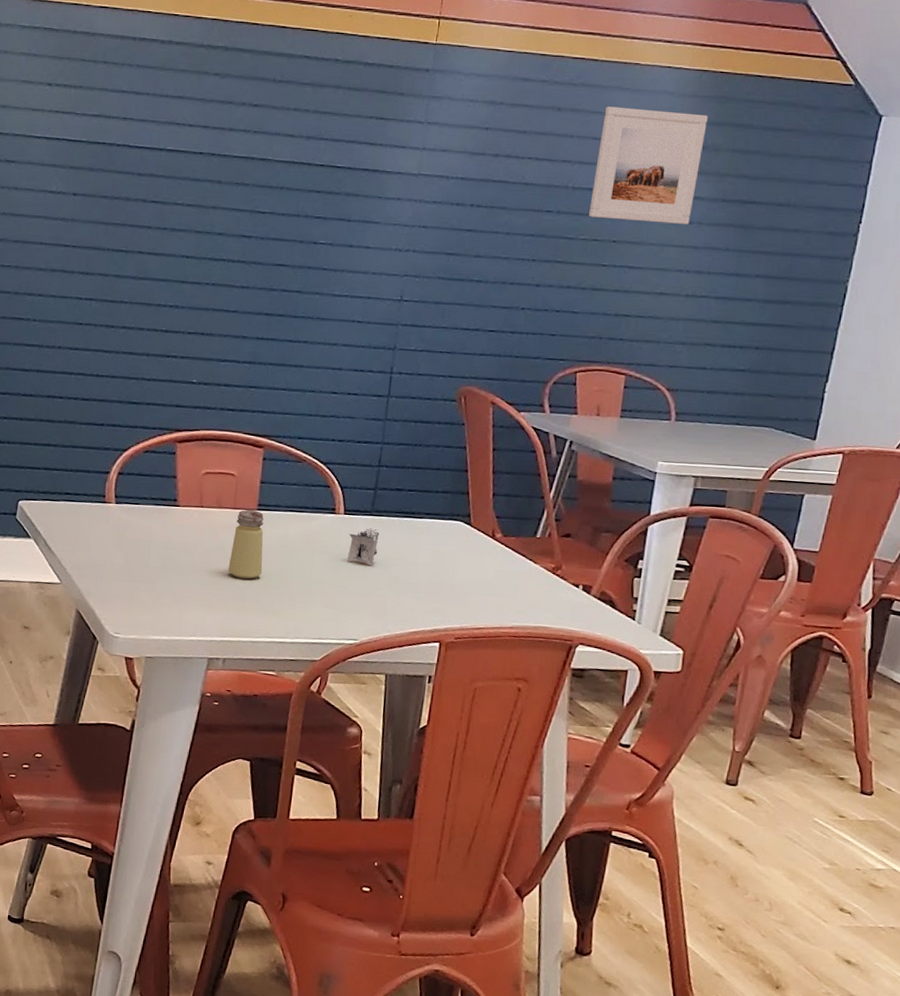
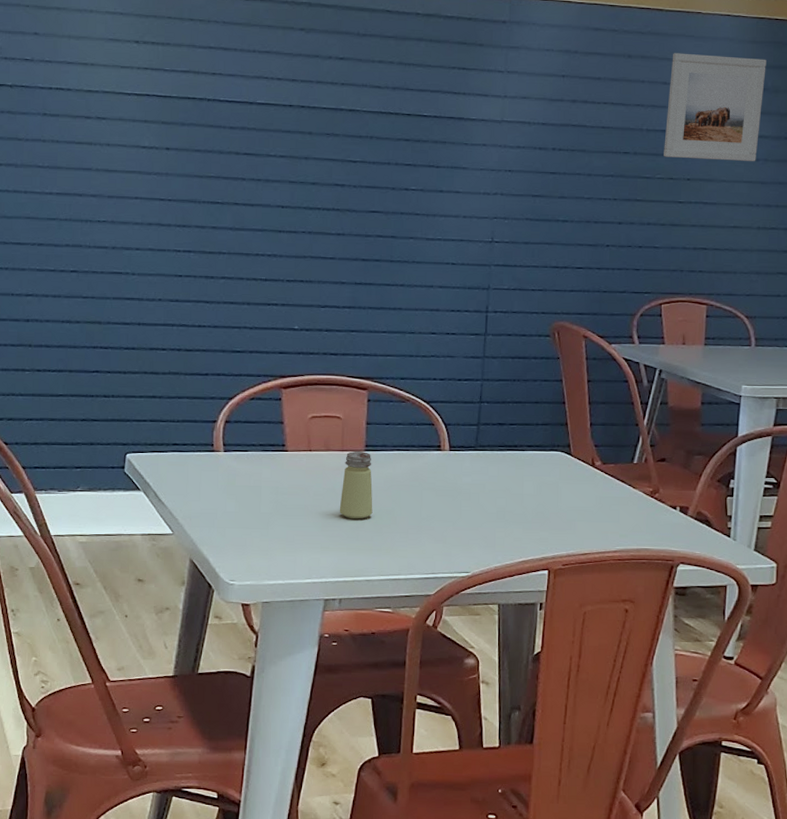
napkin holder: present [348,528,380,565] -> none [455,463,485,499]

